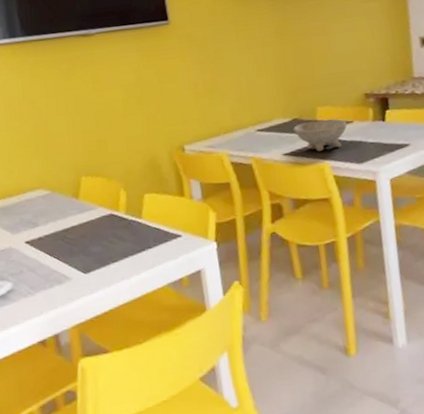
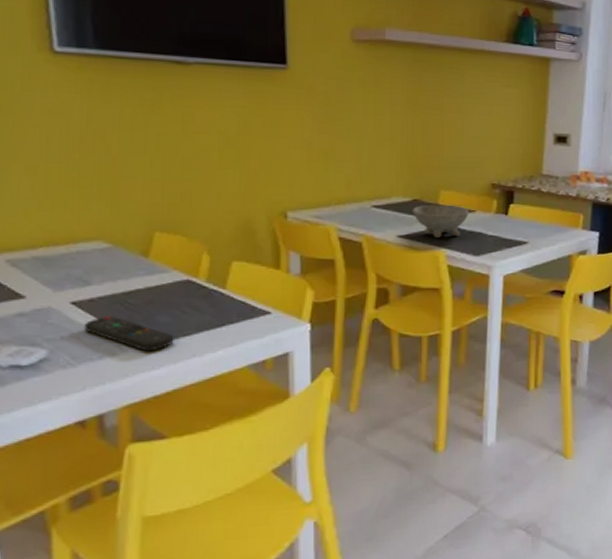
remote control: none [37,250,106,279] -> present [84,315,174,352]

